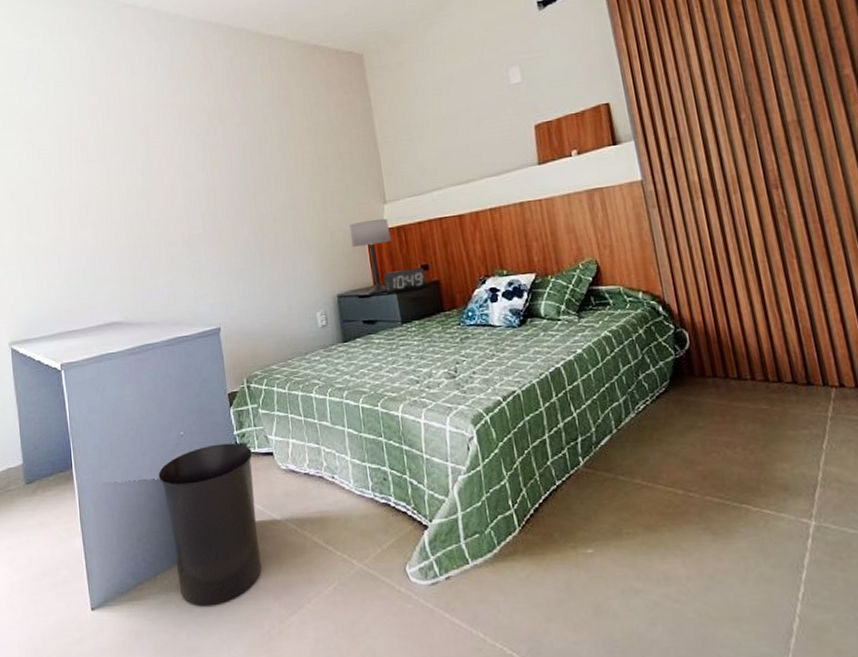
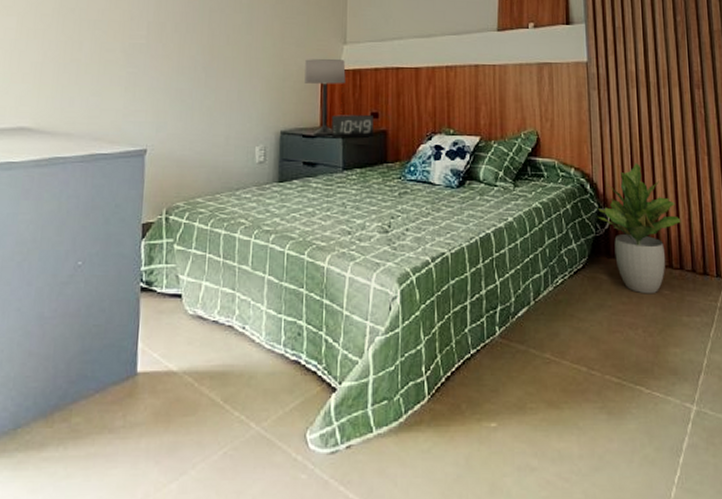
waste bin: present [158,443,262,605] -> none [41,279,159,467]
potted plant: none [672,277,773,412] -> present [595,163,681,294]

